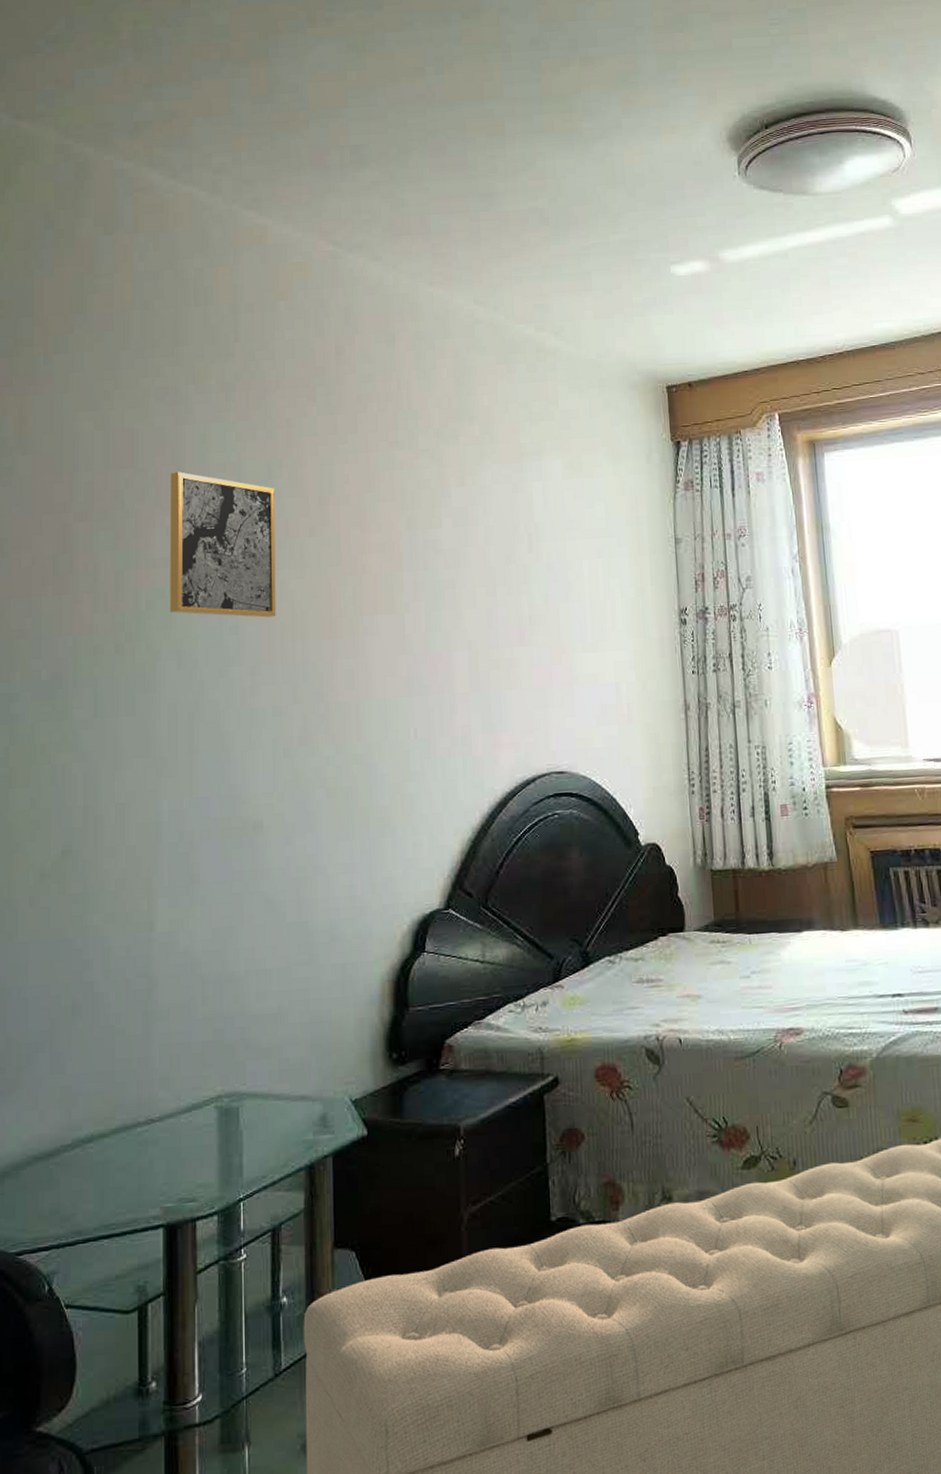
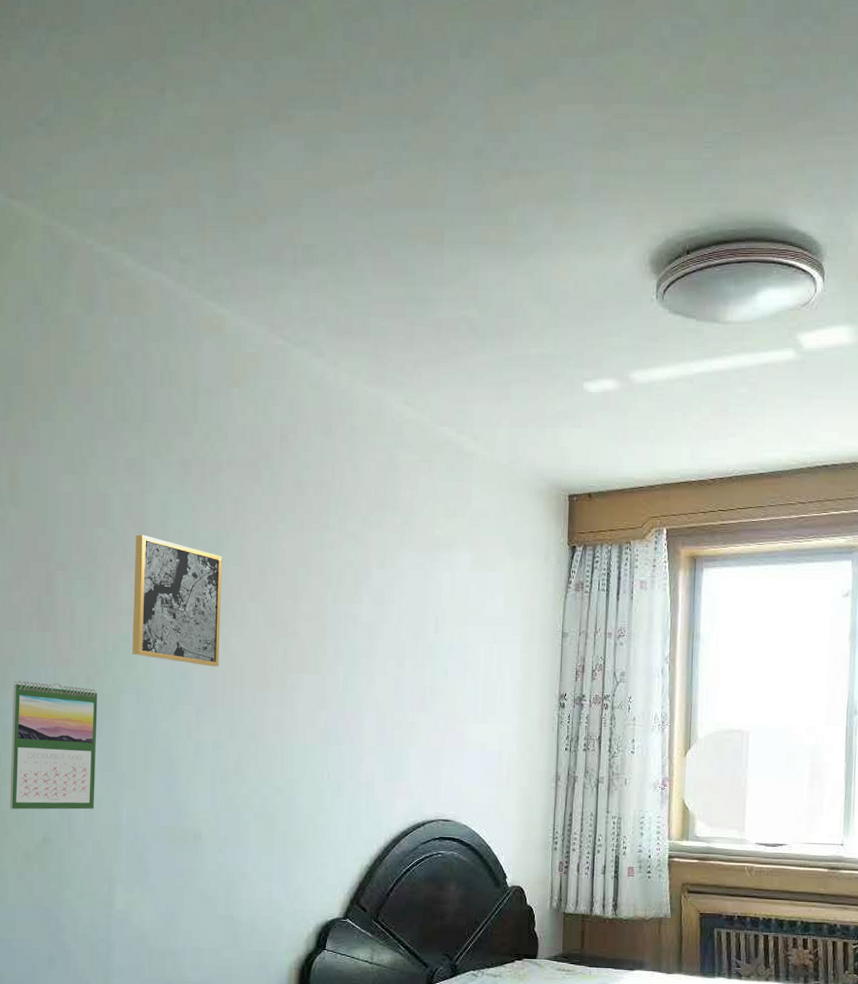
calendar: none [19,655,129,818] -> present [9,680,98,810]

